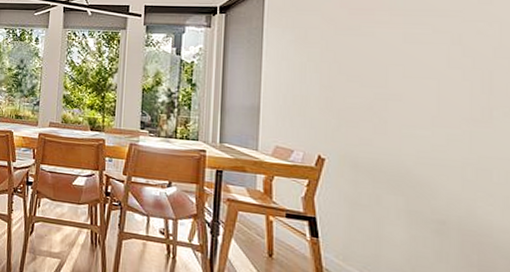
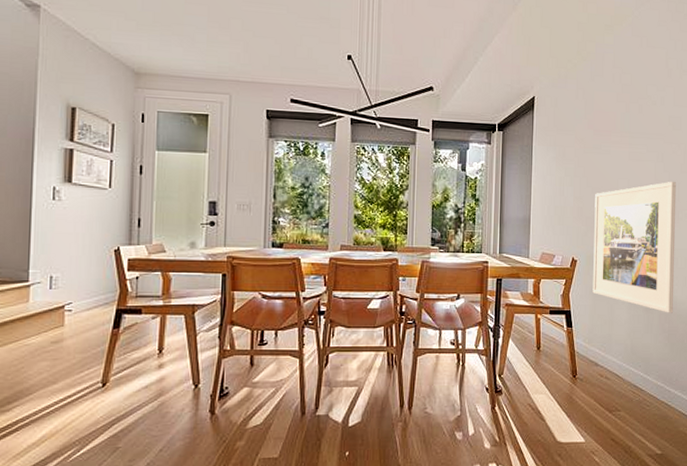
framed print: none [349,69,487,243] -> present [592,181,677,313]

